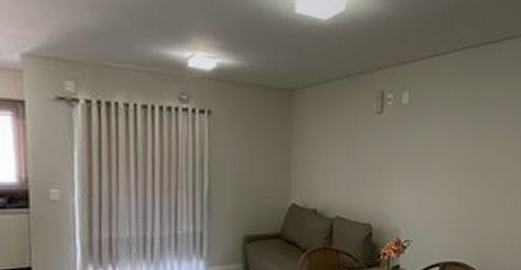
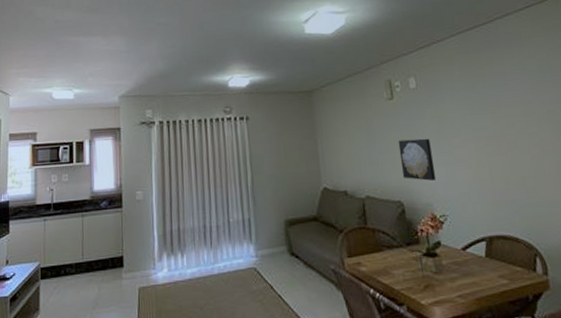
wall art: none [376,160,410,205] -> present [398,138,437,181]

